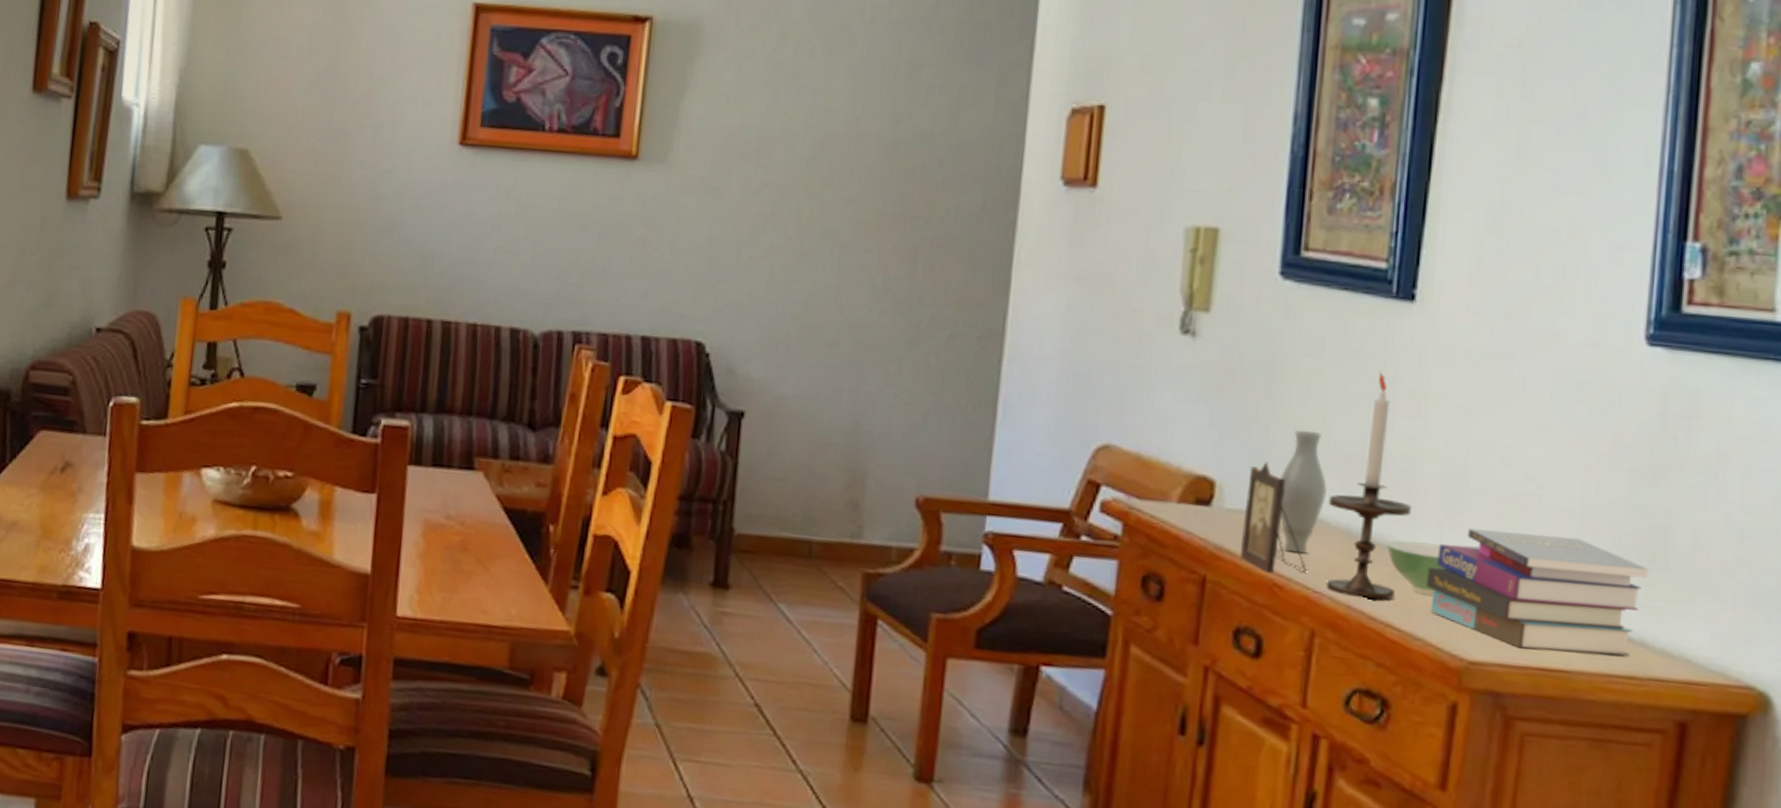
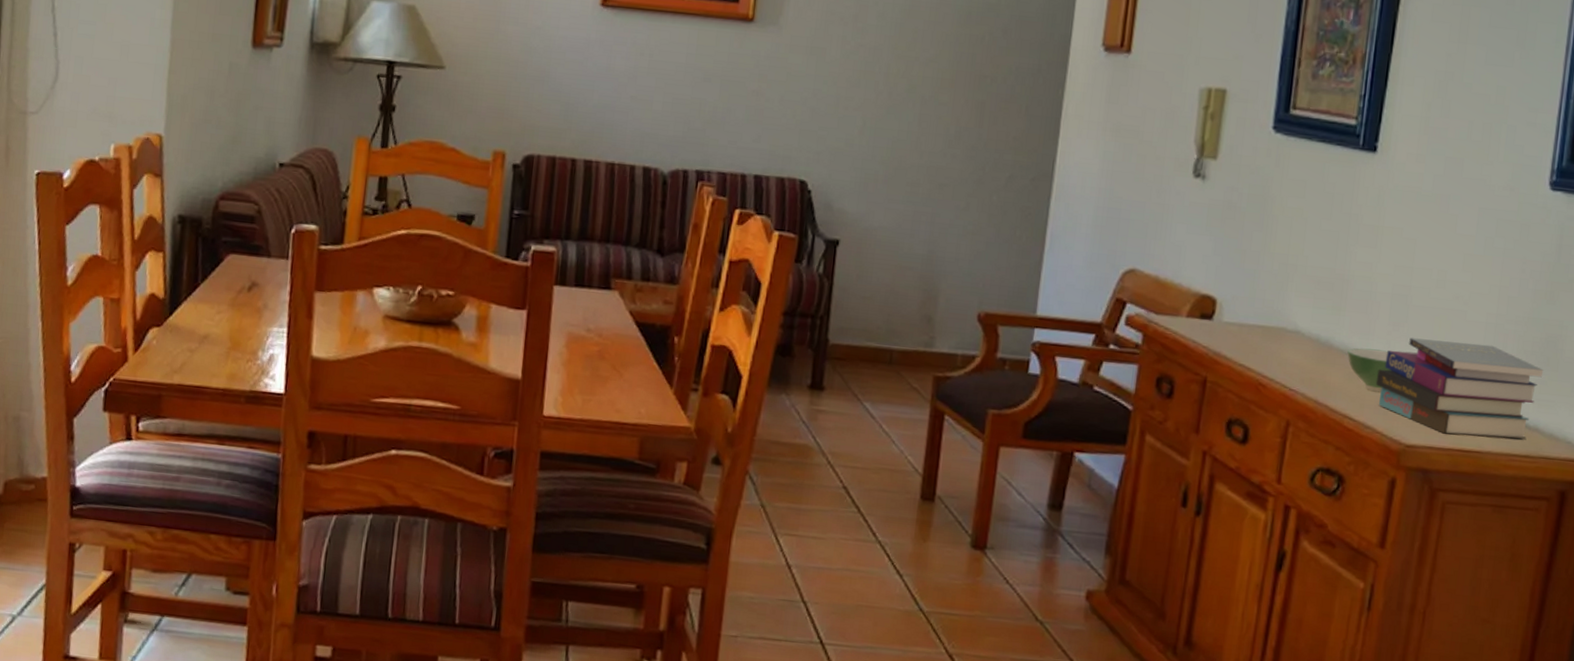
photo frame: present [1239,462,1307,574] -> none [1233,284,1285,375]
vase: present [1279,430,1327,554] -> none [1266,257,1303,359]
candlestick: present [1325,371,1412,600] -> none [1299,209,1368,396]

